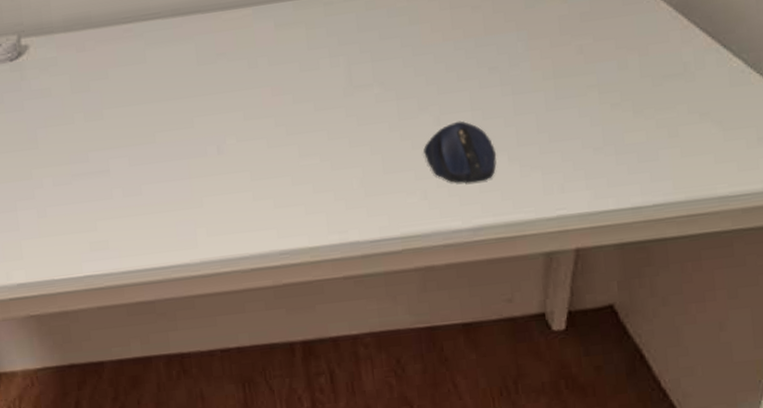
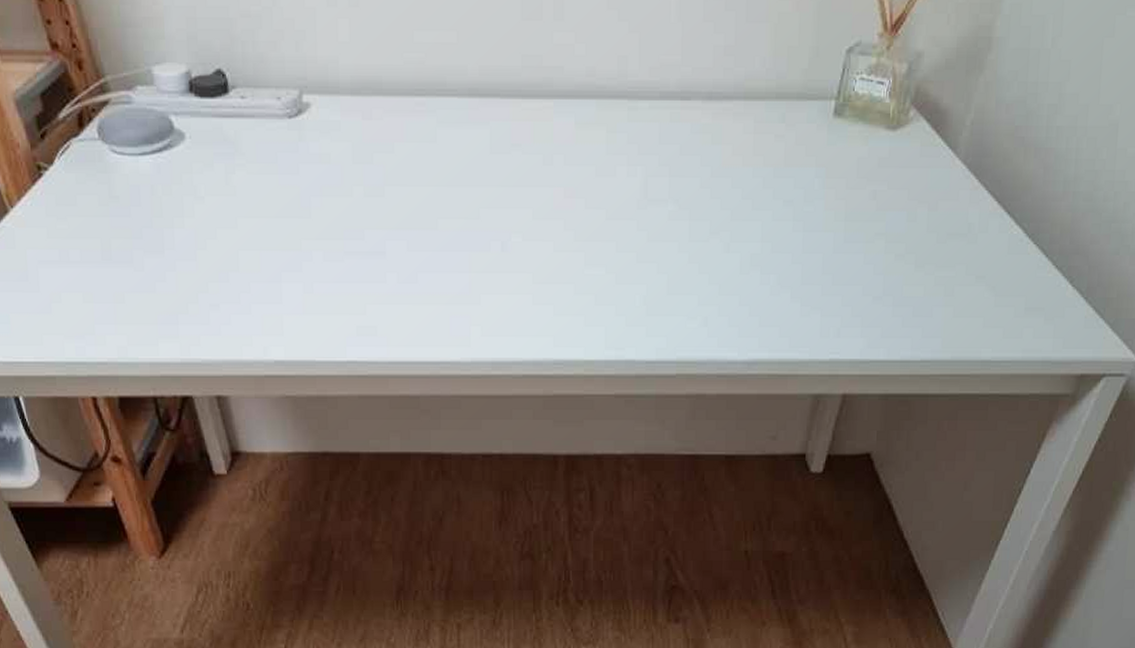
computer mouse: present [423,120,497,184] -> none [710,251,780,315]

